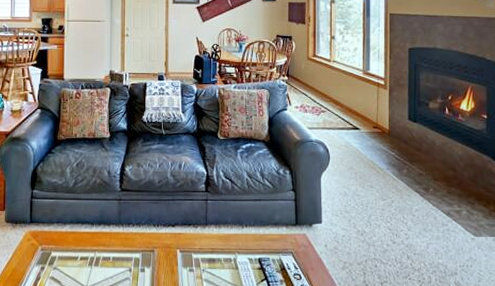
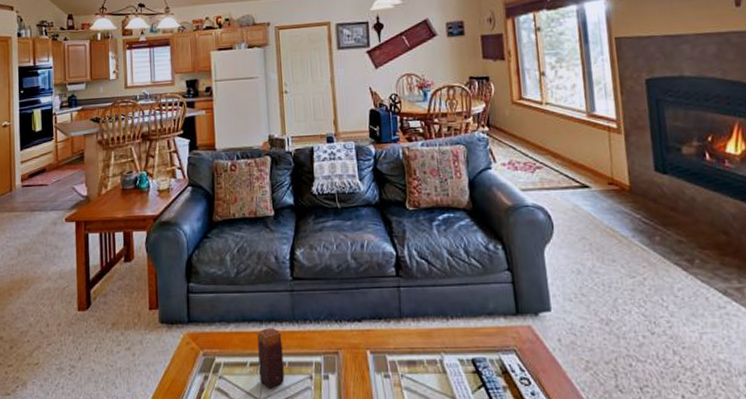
candle: none [88,229,109,278] -> present [257,328,285,388]

